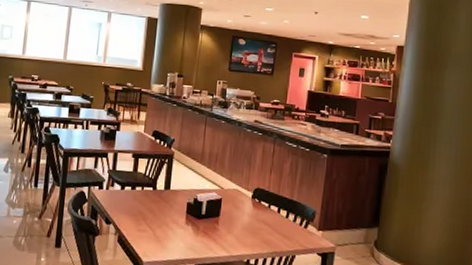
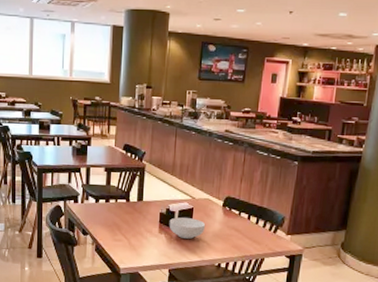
cereal bowl: none [196,208,235,232] -> present [169,217,206,239]

